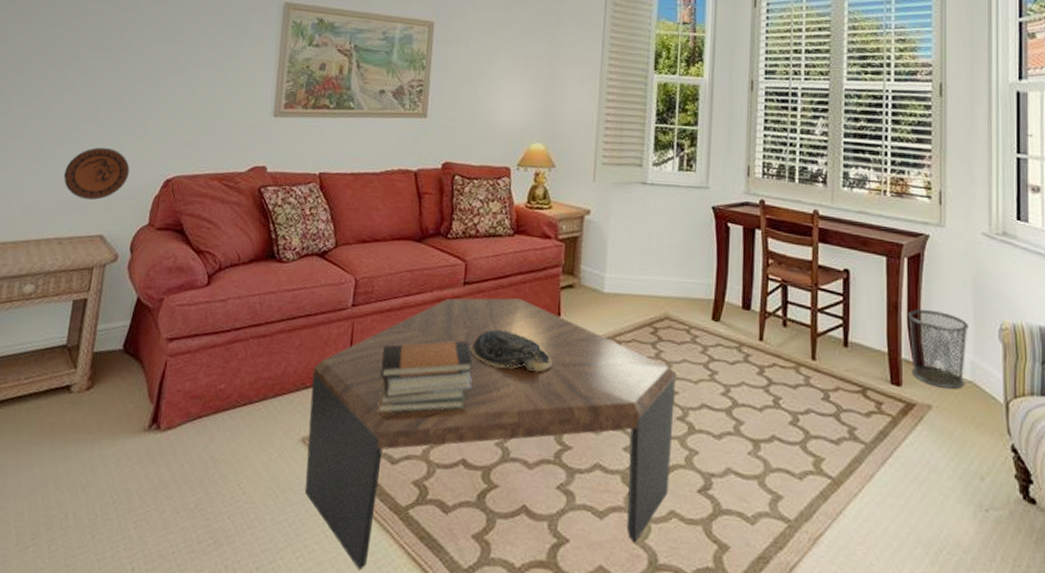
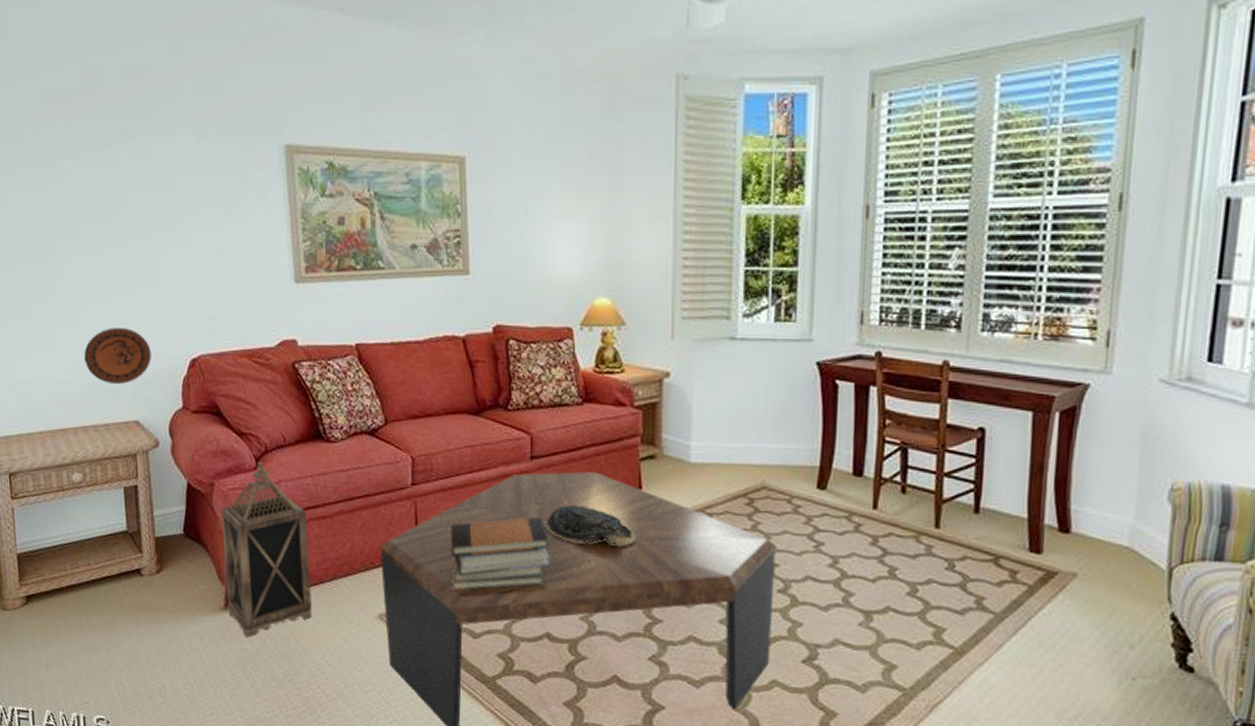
lantern: none [151,278,248,461] -> present [221,461,312,637]
waste bin: present [907,309,969,390] -> none [1055,469,1131,556]

